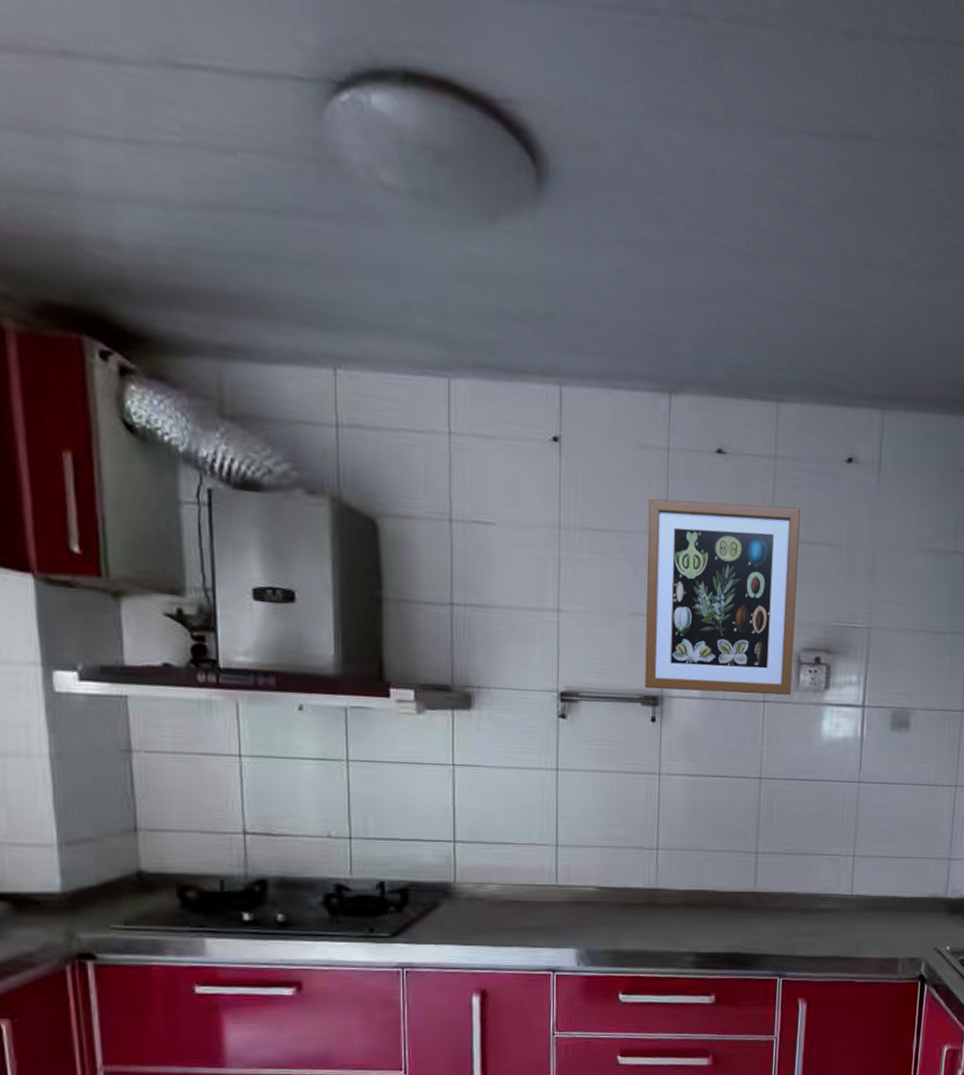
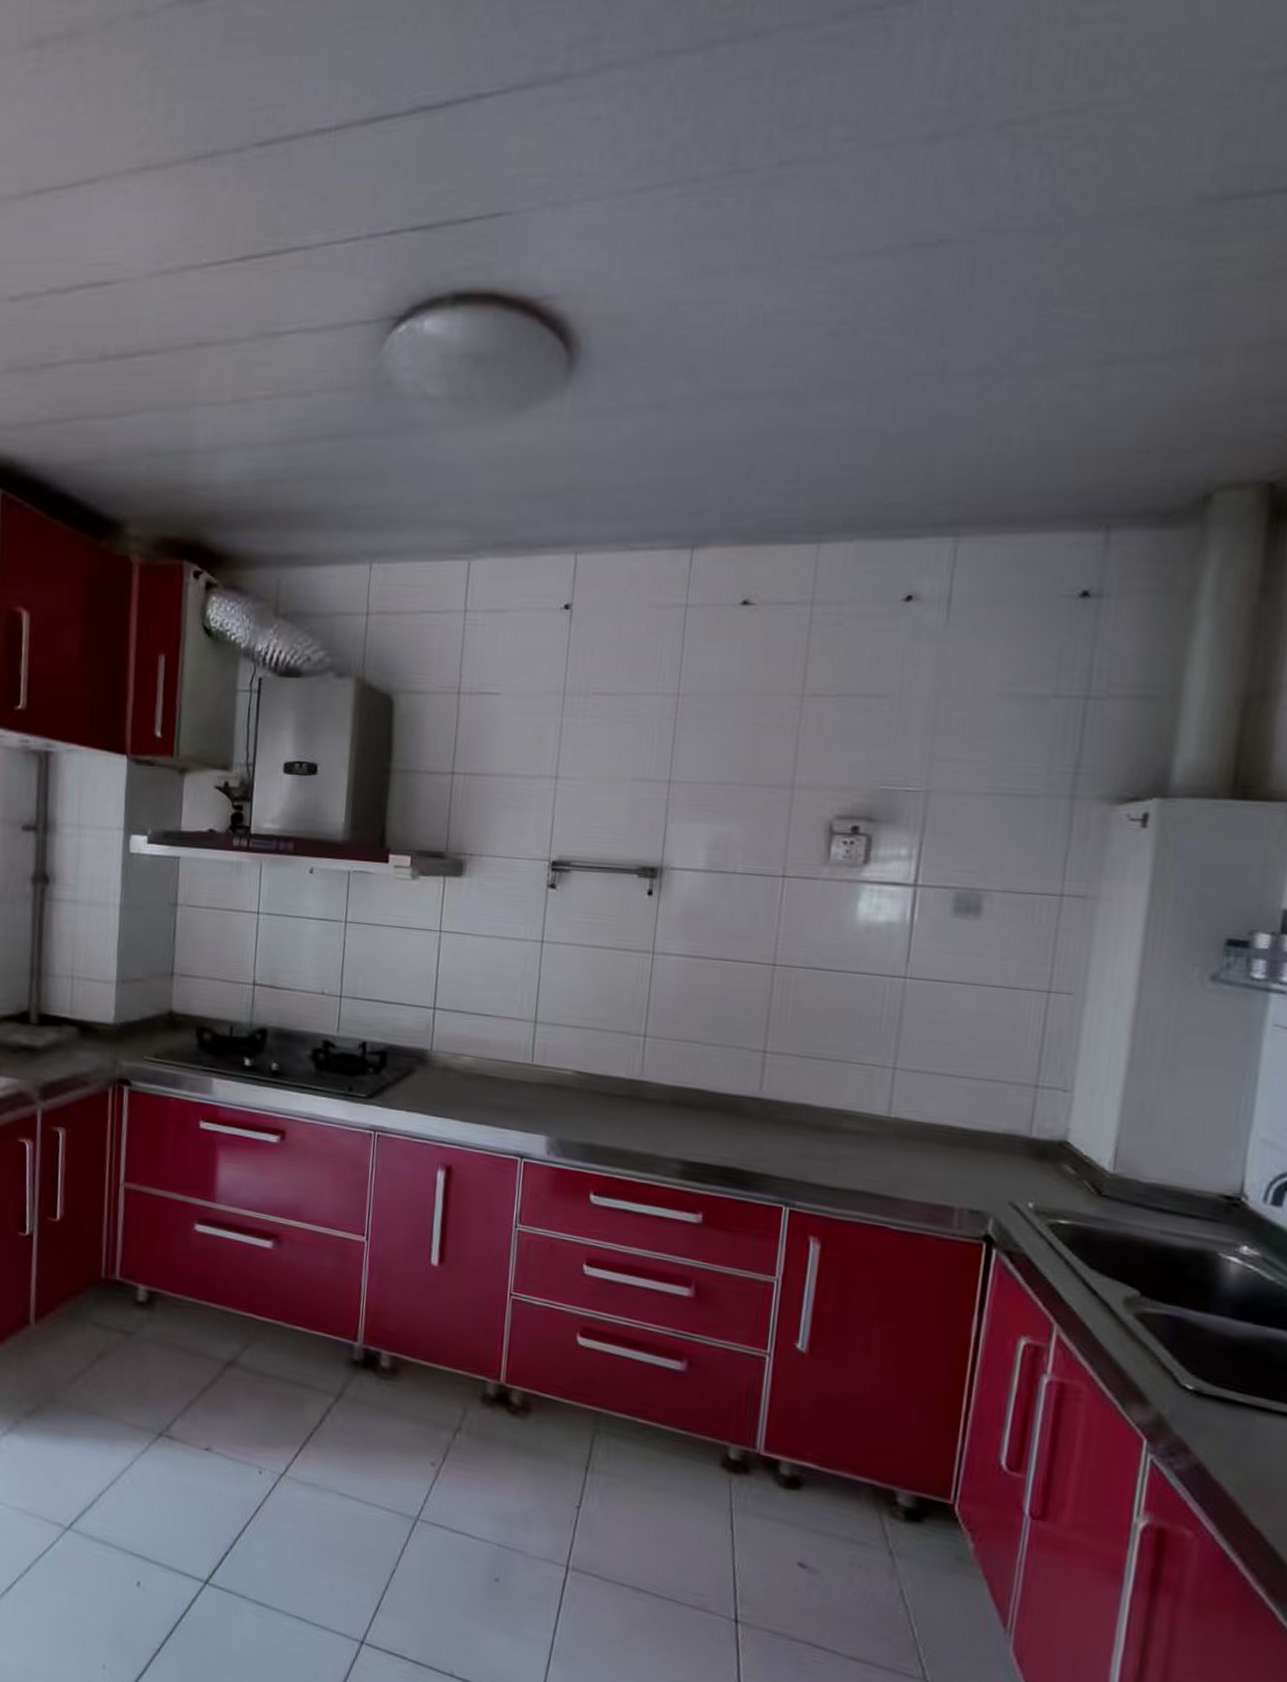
wall art: present [644,498,800,695] -> none [642,656,841,870]

